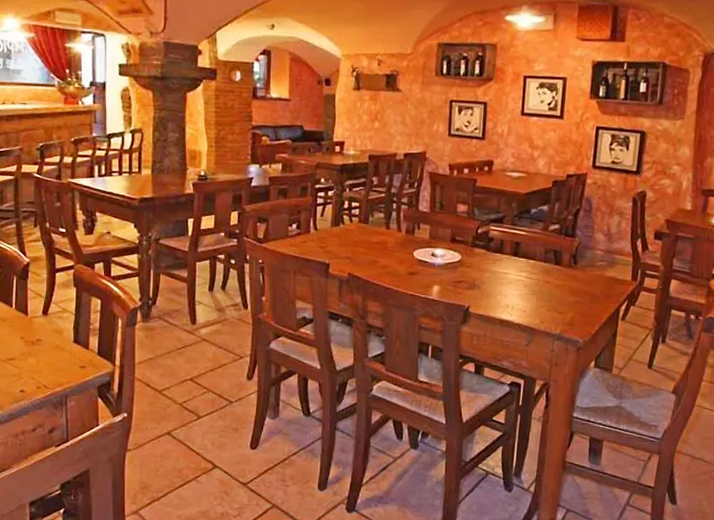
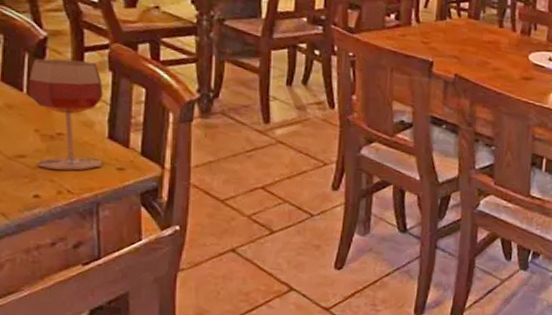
wineglass: none [17,279,70,370] -> present [29,58,103,171]

